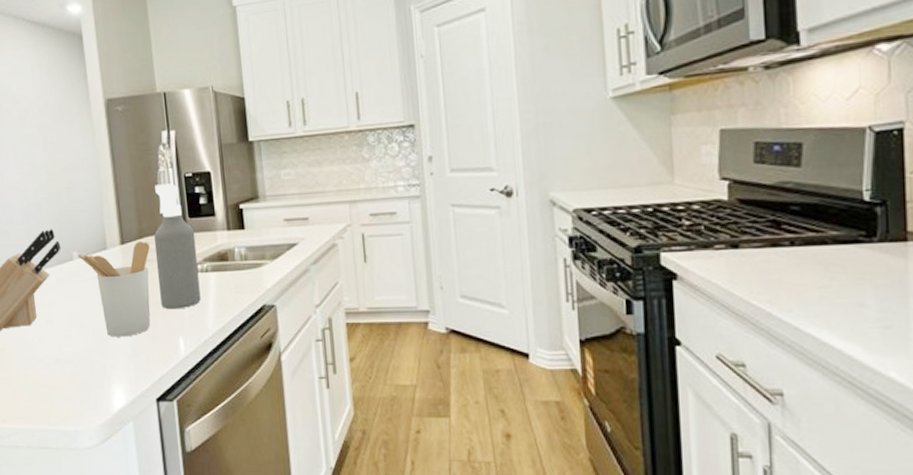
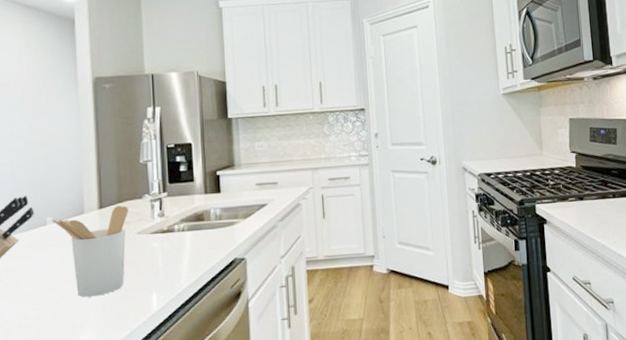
spray bottle: present [153,183,201,310] -> none [133,153,176,267]

